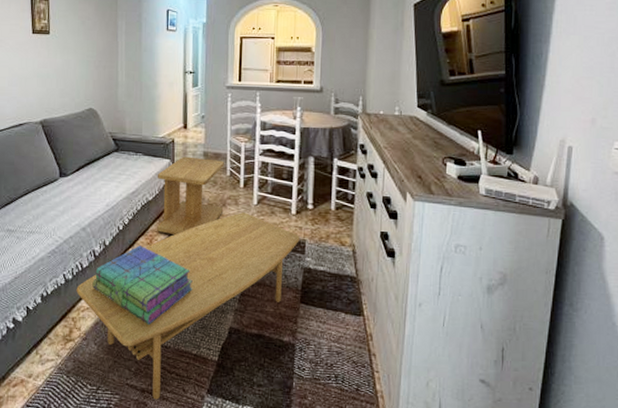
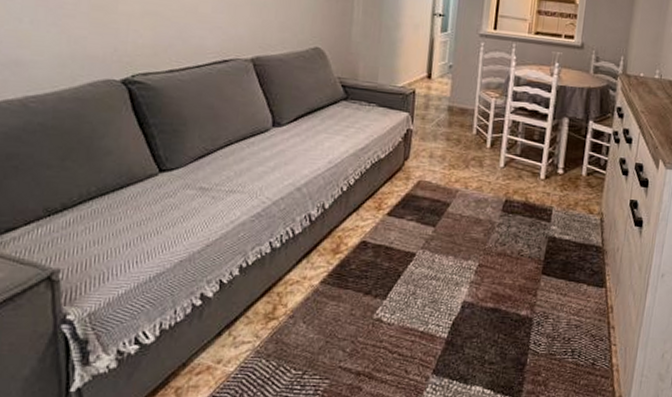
coffee table: present [76,212,300,400] -> none [284,175,547,383]
stack of books: present [92,245,193,324] -> none [305,209,425,299]
side table: present [157,156,224,235] -> none [388,110,471,198]

